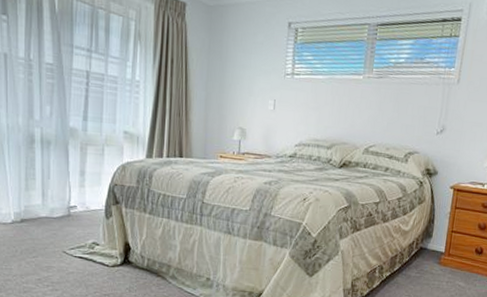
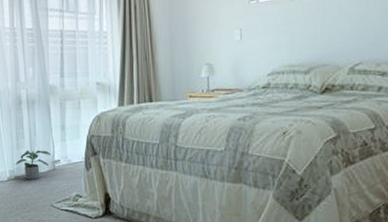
potted plant: none [22,192,67,224] -> present [15,150,51,180]

